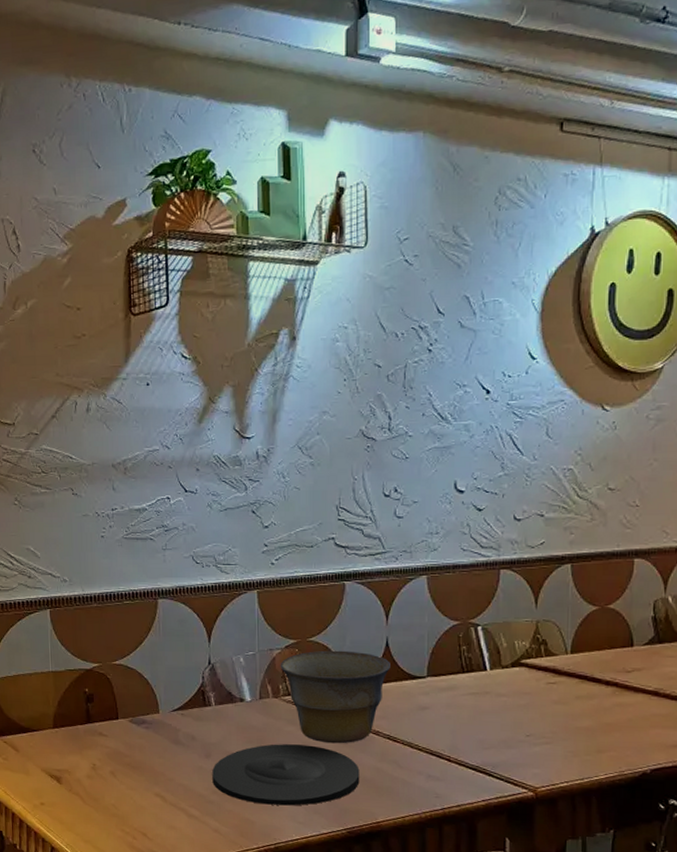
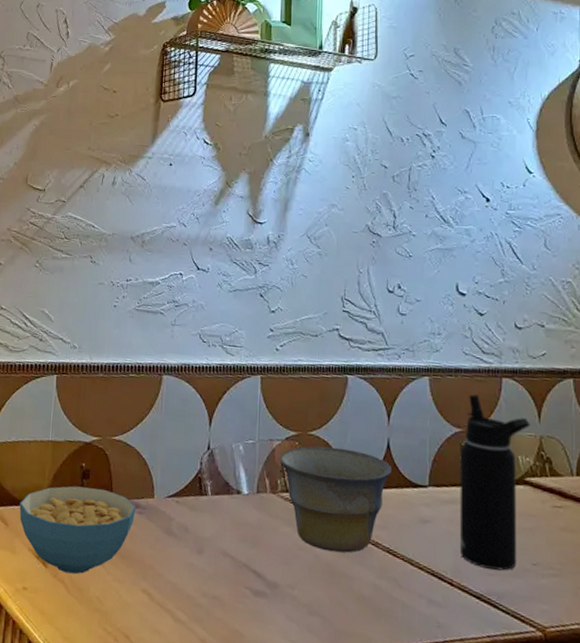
cereal bowl: none [27,710,143,787] -> present [19,486,136,574]
plate: present [212,744,360,806] -> none [203,545,357,621]
water bottle: none [456,588,527,744] -> present [459,394,530,571]

